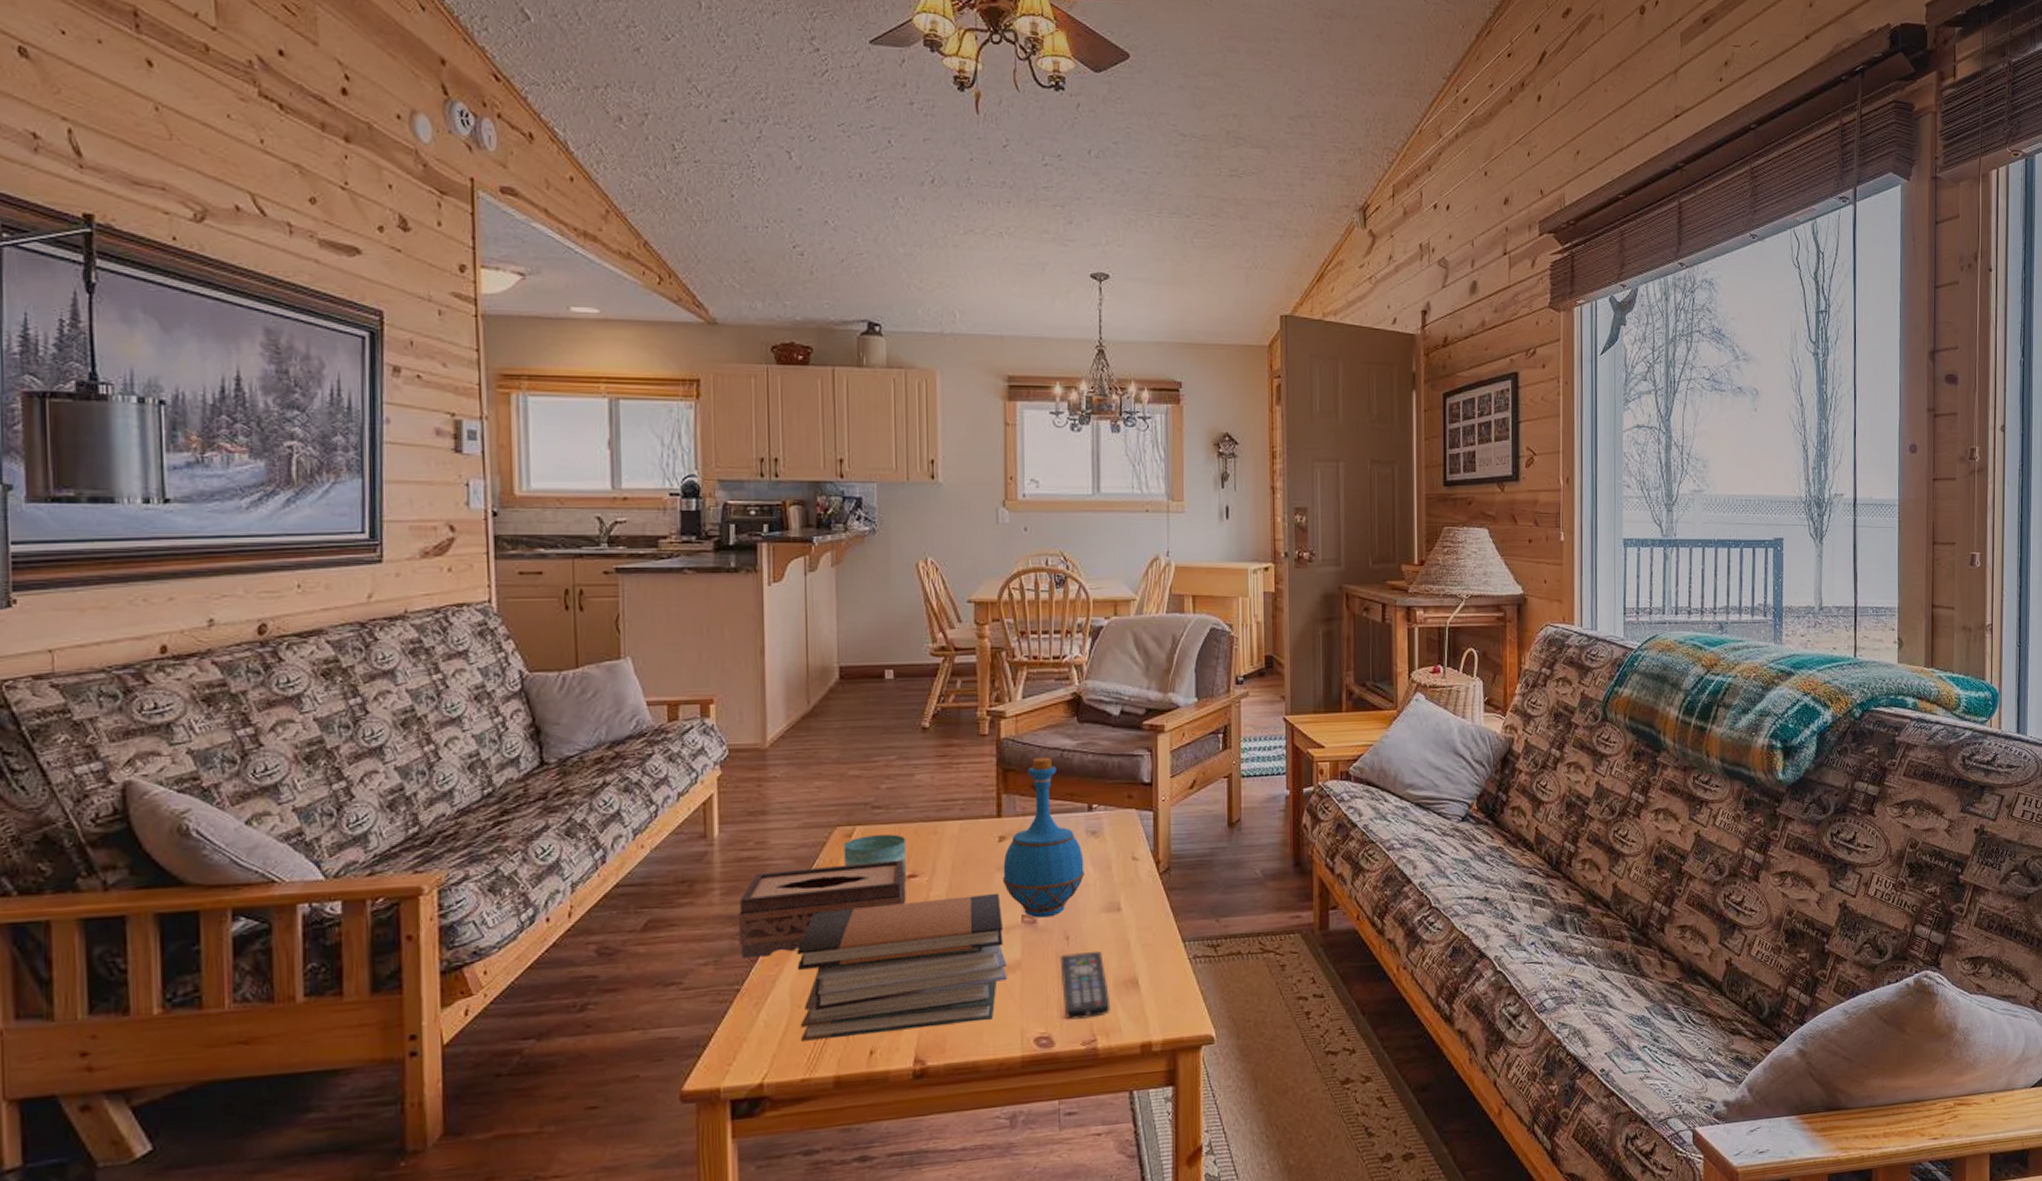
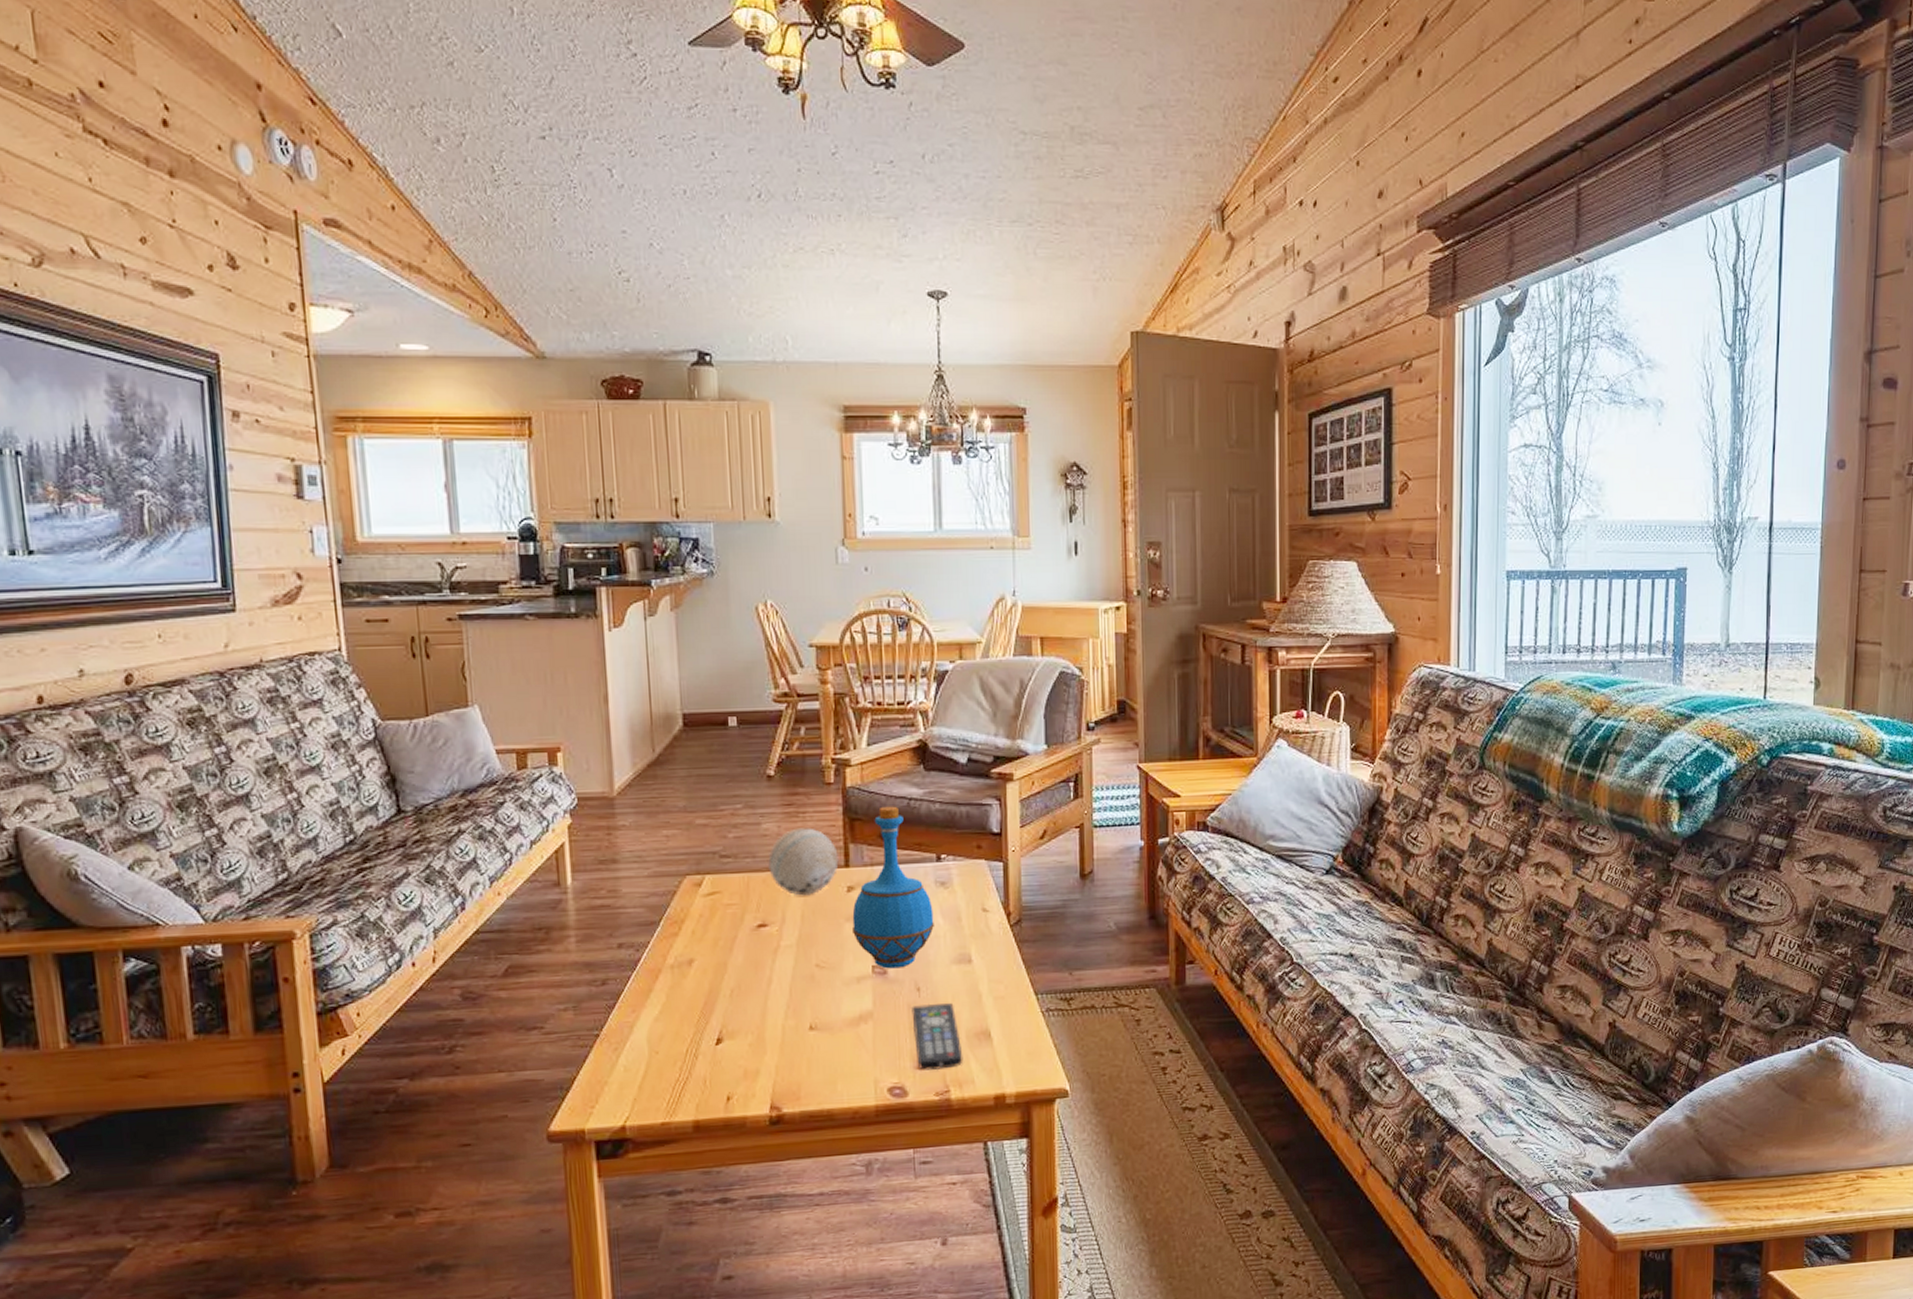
tissue box: present [739,859,906,959] -> none [595,909,757,1005]
book stack: present [796,893,1007,1041] -> none [652,943,859,1086]
candle: present [843,834,907,879] -> none [694,884,757,928]
decorative ball: none [920,778,991,846] -> present [768,828,839,896]

